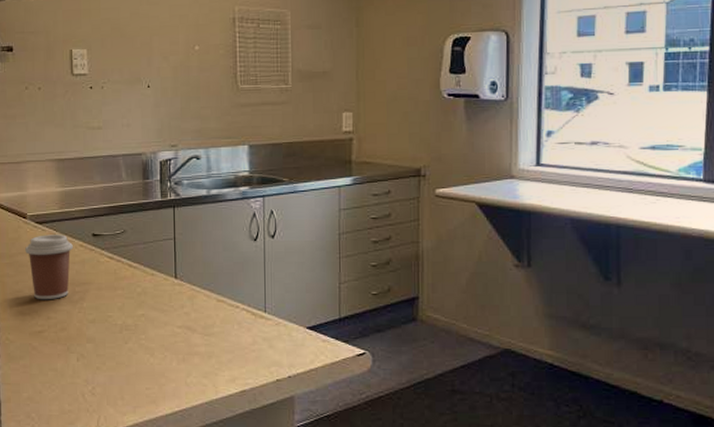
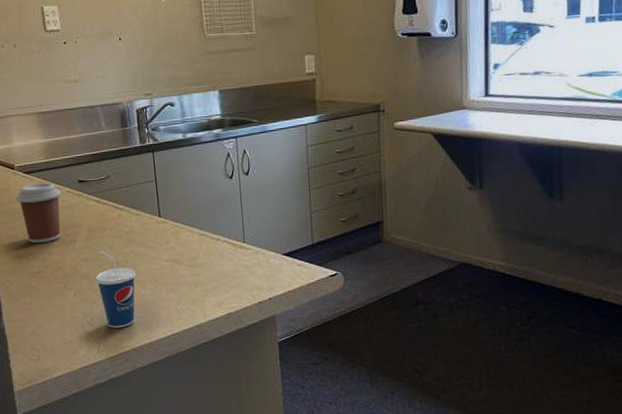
cup: none [101,311,146,399] -> present [95,250,137,328]

